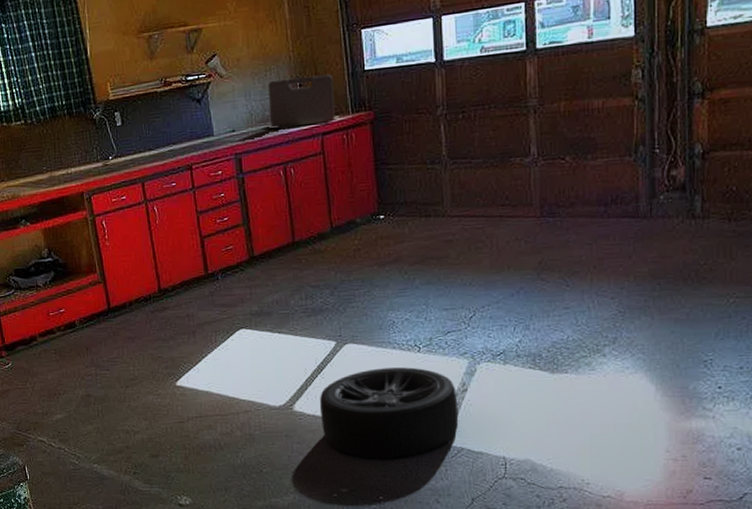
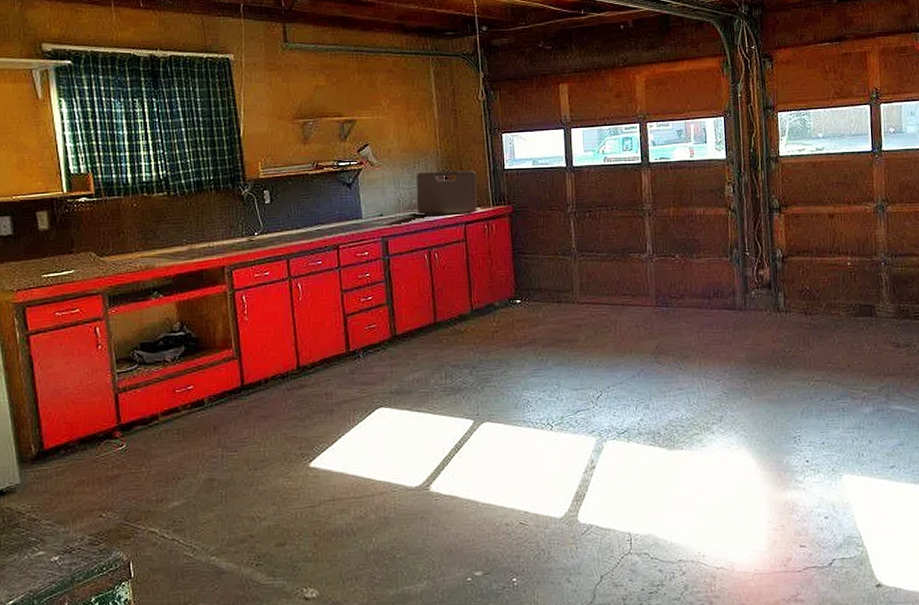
car tire: present [319,367,459,459] -> none [455,445,588,539]

